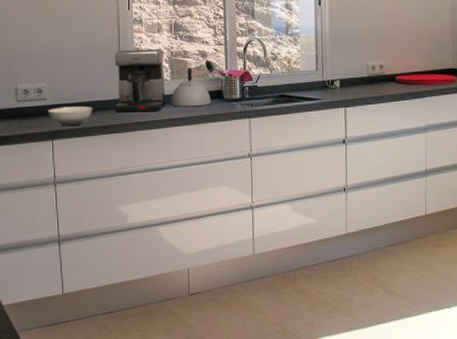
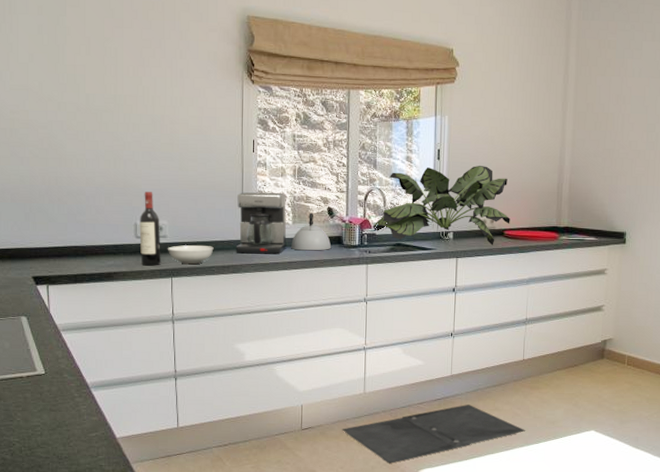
wine bottle: none [20,55,42,129] -> present [139,192,161,266]
door mat: none [231,265,433,331] -> present [342,404,525,464]
plant: none [254,9,401,92] -> present [373,166,510,246]

